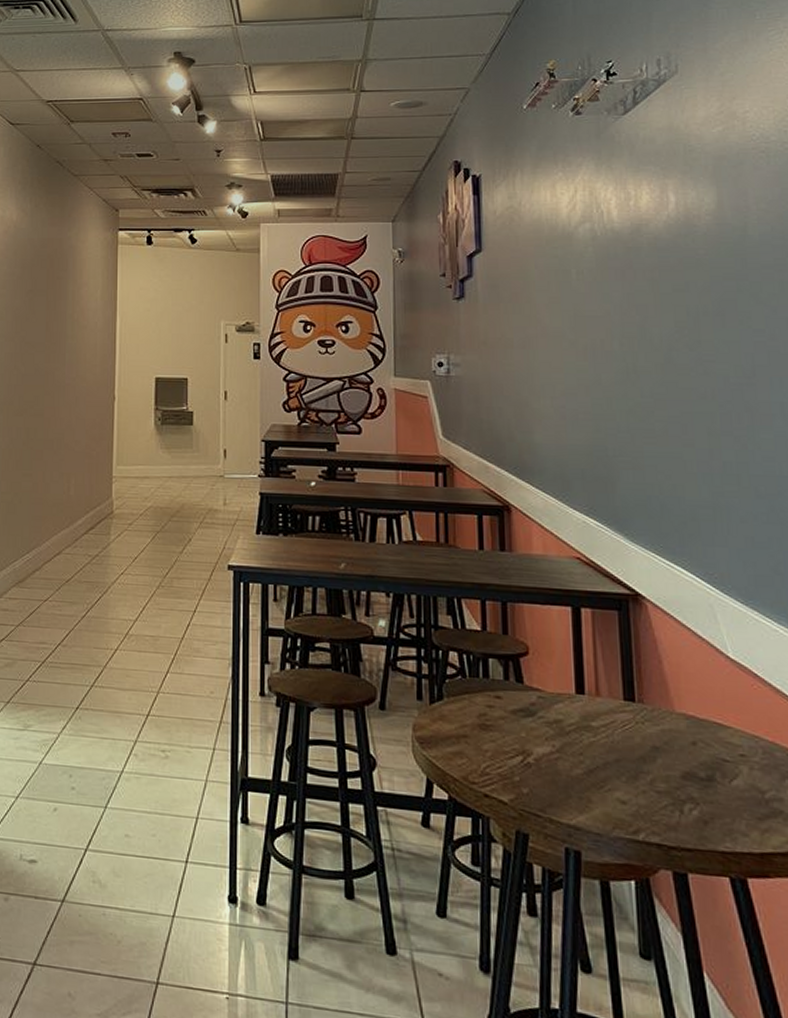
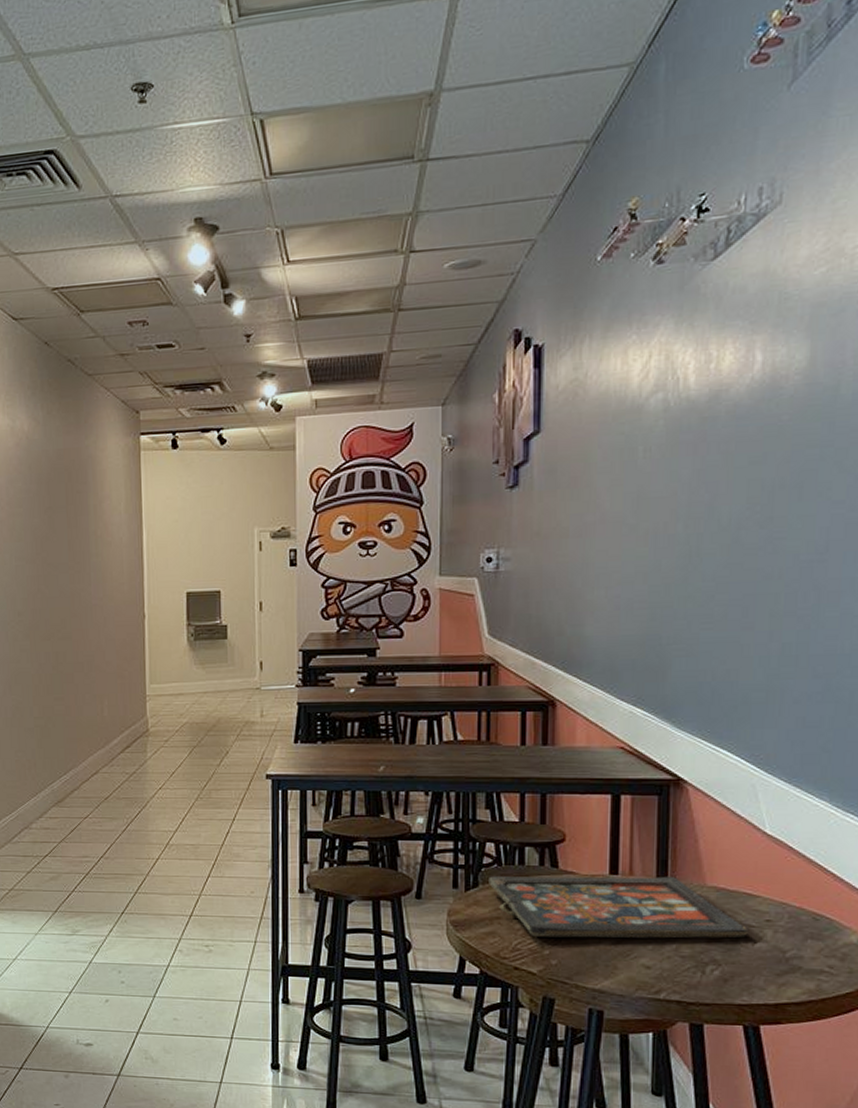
board game: none [453,689,723,773] -> present [489,876,748,939]

